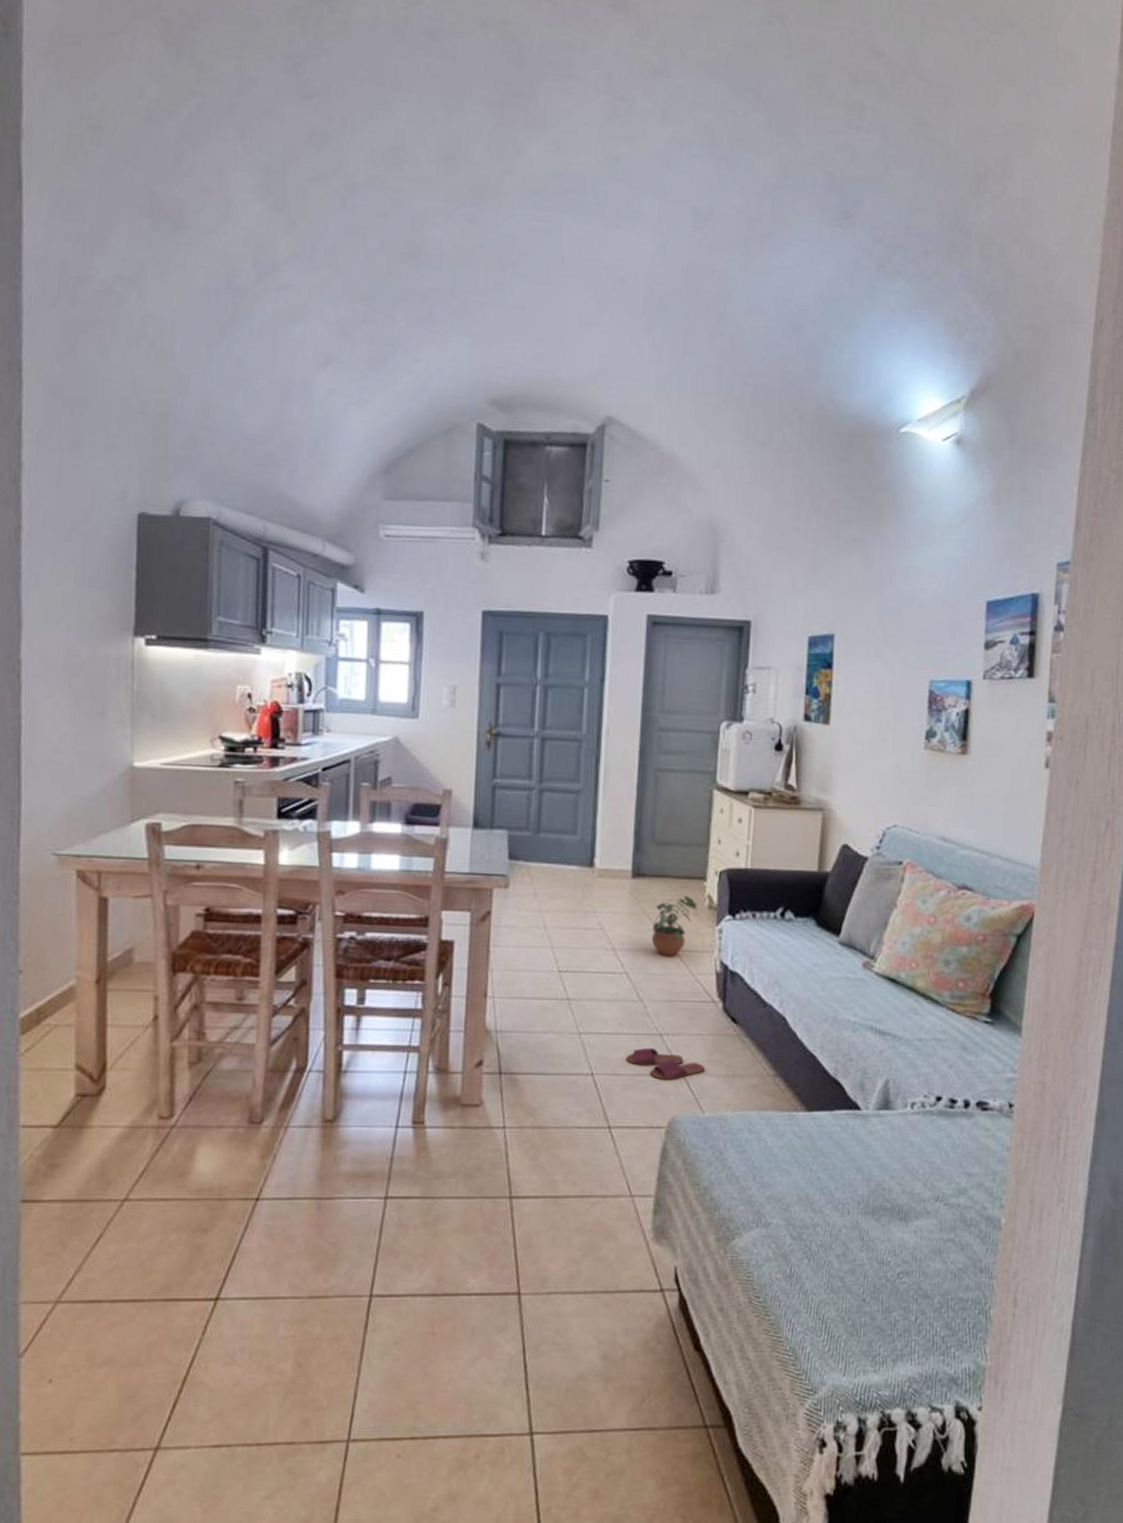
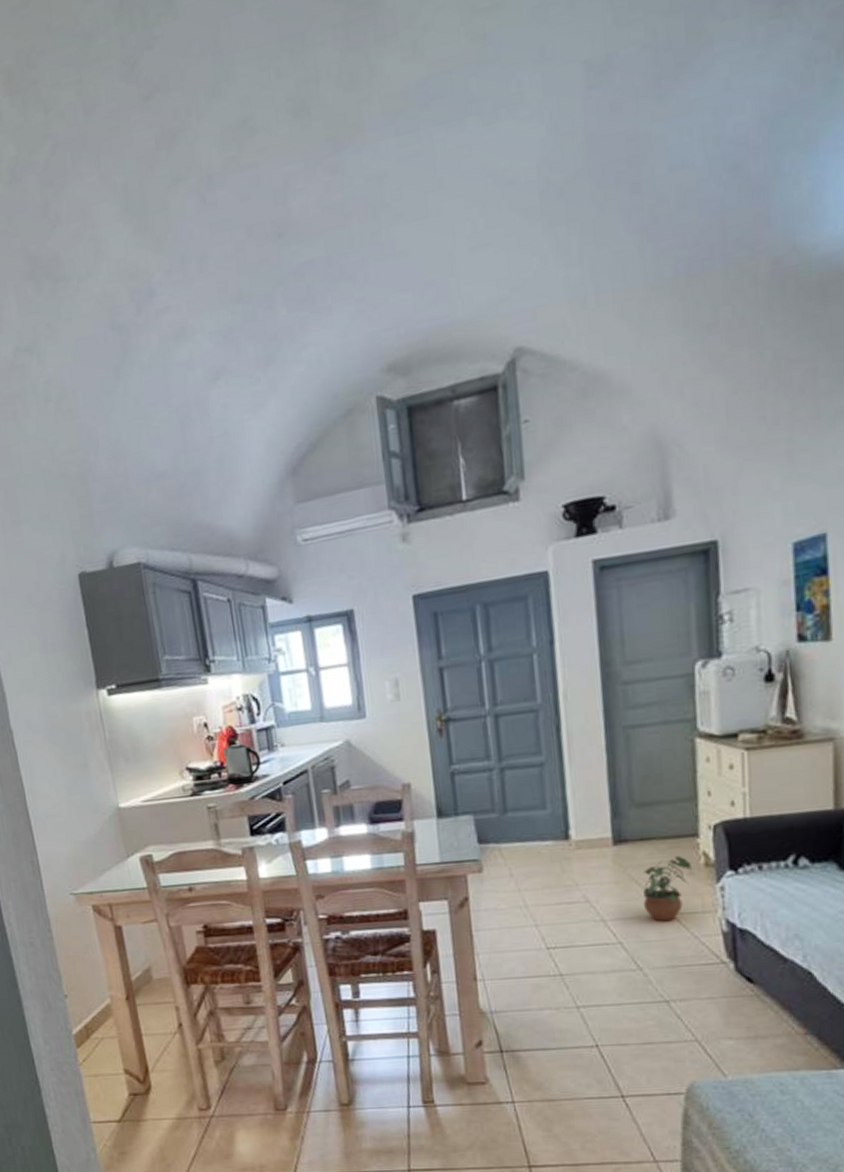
kettle: none [261,721,303,765] -> present [222,743,261,786]
slippers: present [625,1048,706,1080] -> none [631,1016,723,1047]

